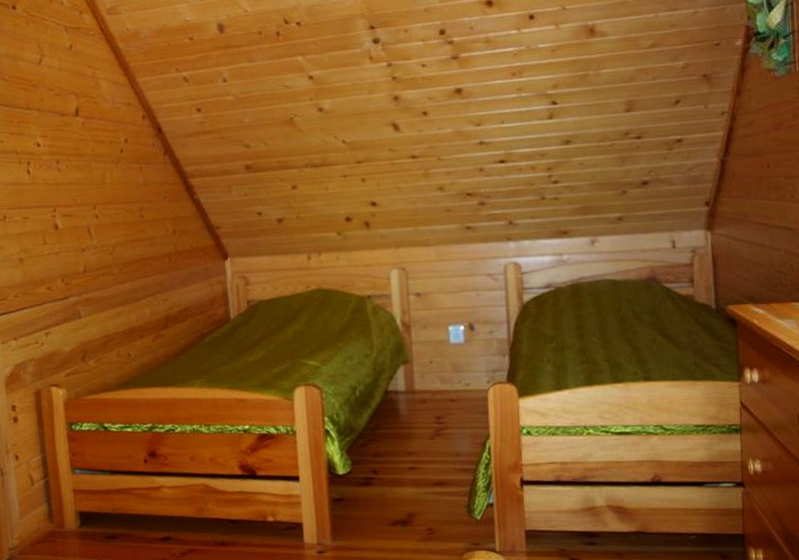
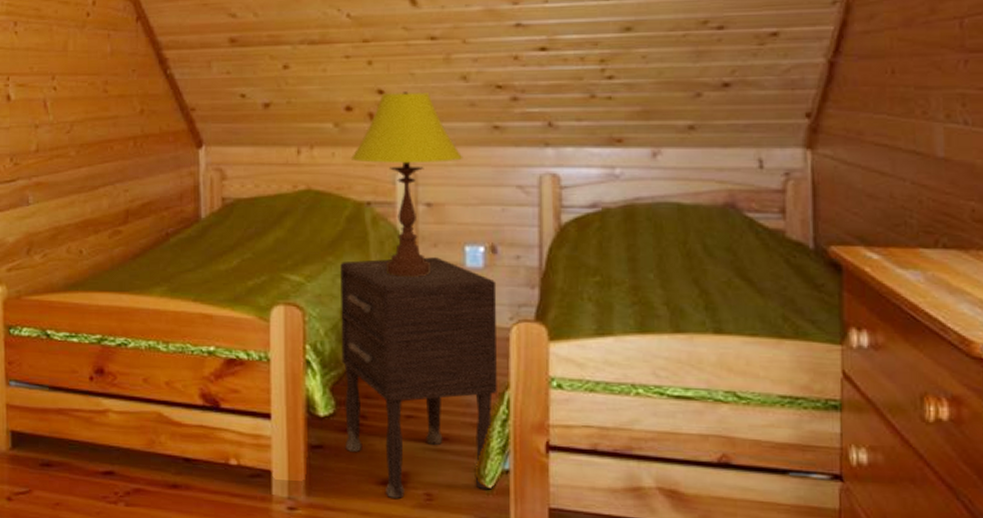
nightstand: none [349,337,482,535] -> present [340,257,497,498]
table lamp: none [352,202,443,355] -> present [350,91,463,277]

